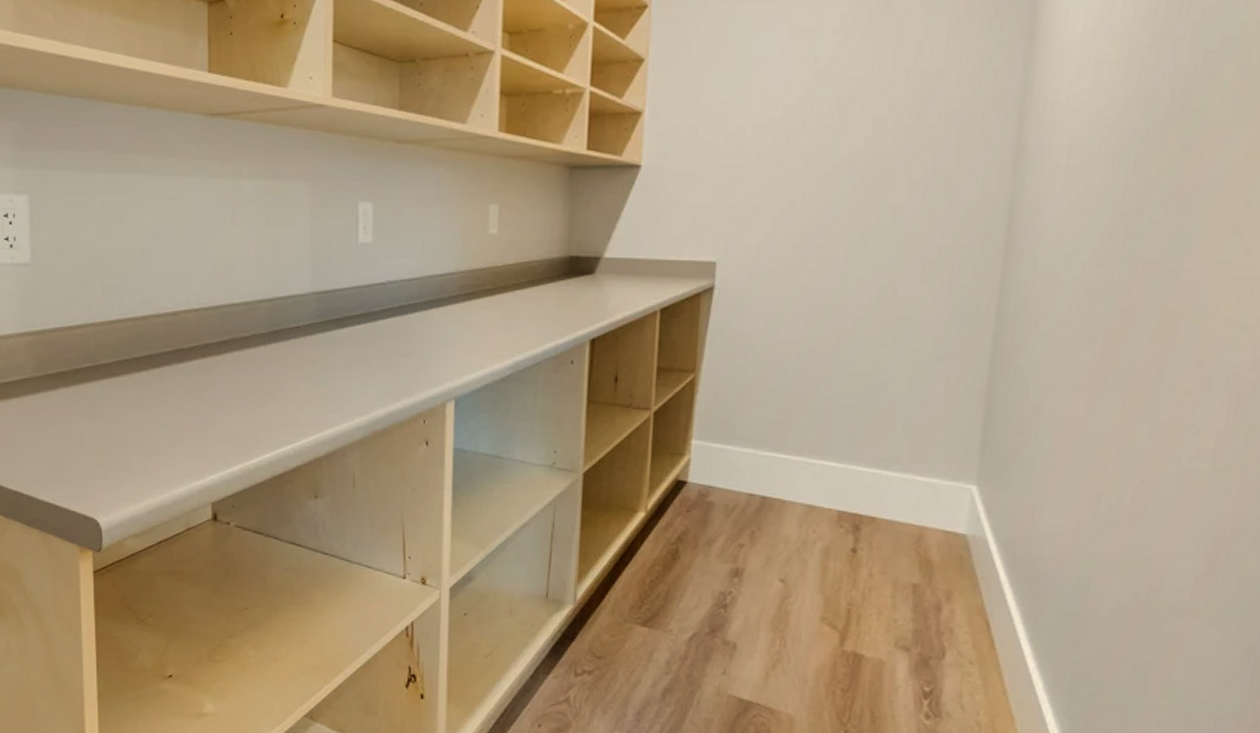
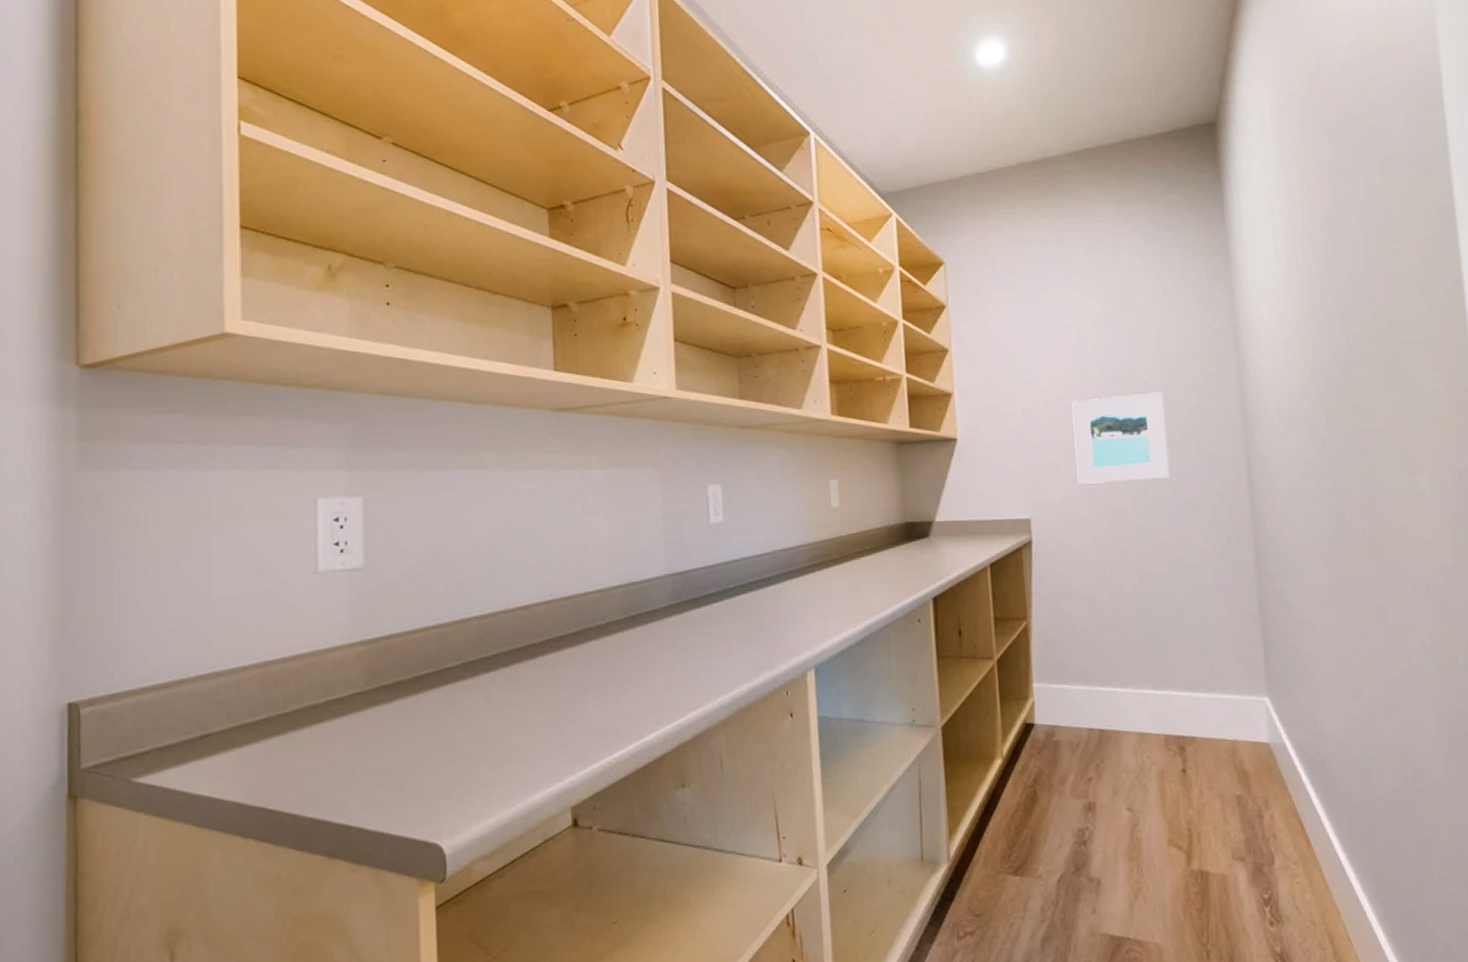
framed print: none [781,119,912,226] -> present [1072,392,1170,484]

